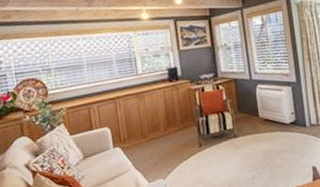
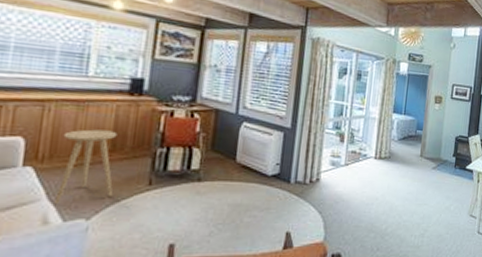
side table: none [133,111,177,172] -> present [54,129,118,205]

